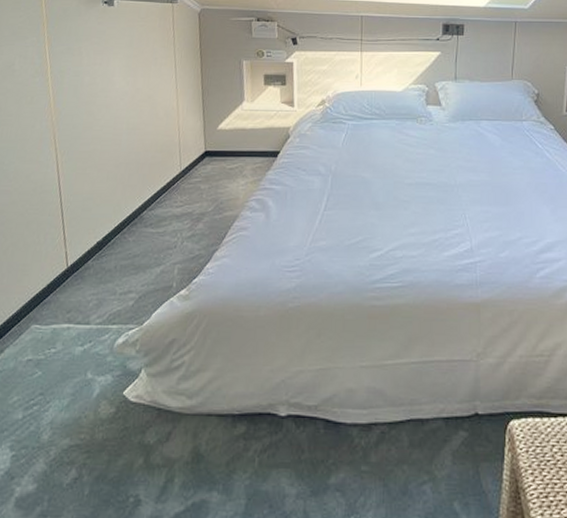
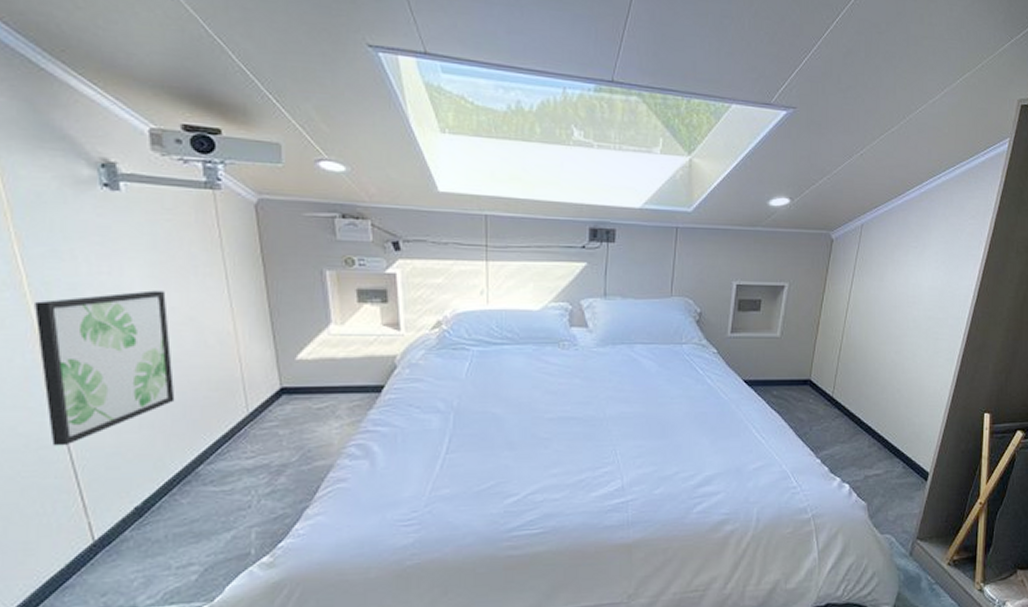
wall art: none [50,76,135,191] -> present [35,290,175,446]

